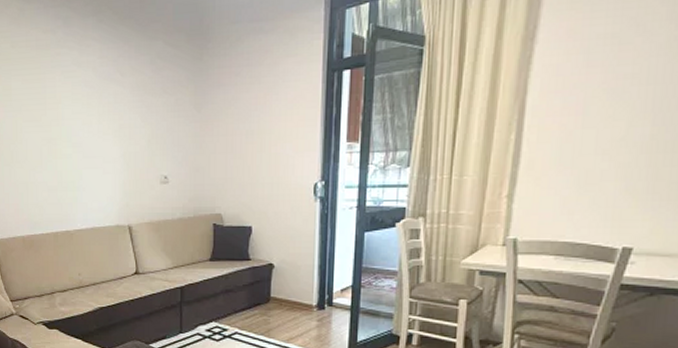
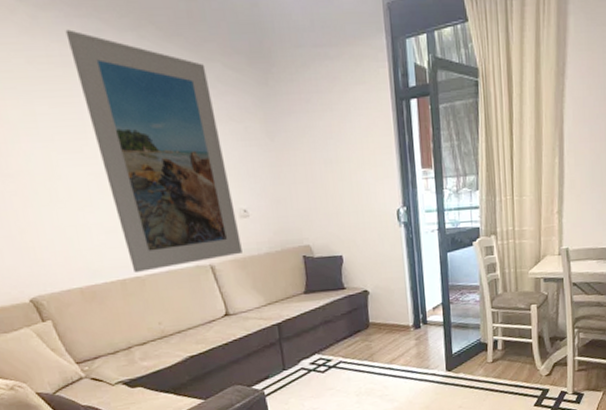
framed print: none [43,18,158,227] -> present [65,29,242,272]

